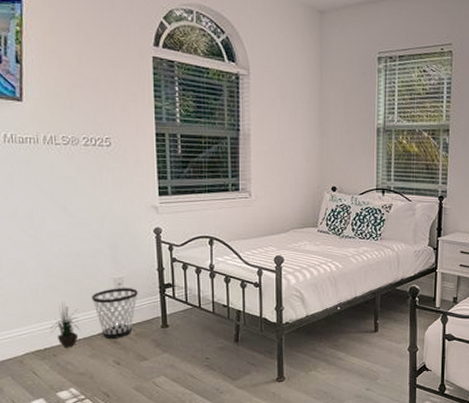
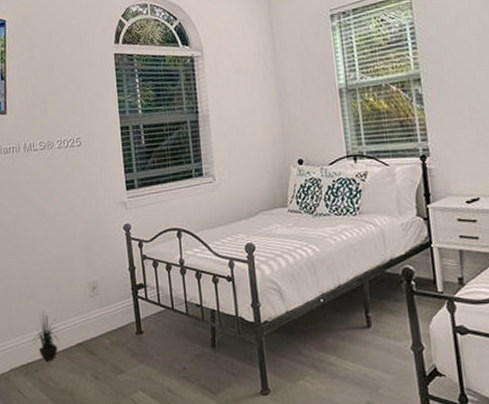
wastebasket: present [92,288,138,338] -> none [69,291,112,349]

